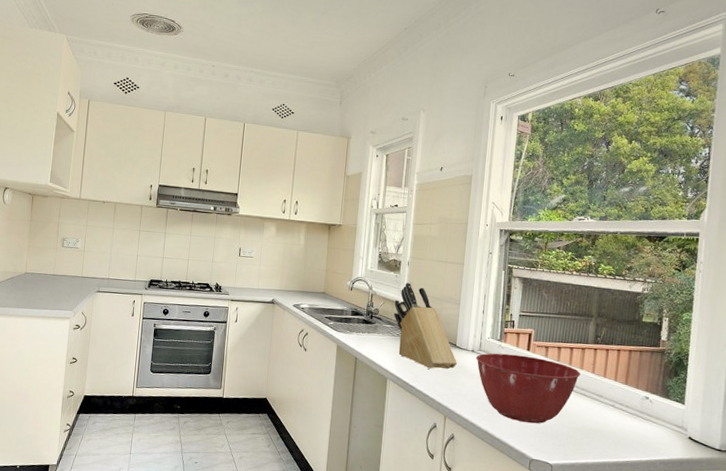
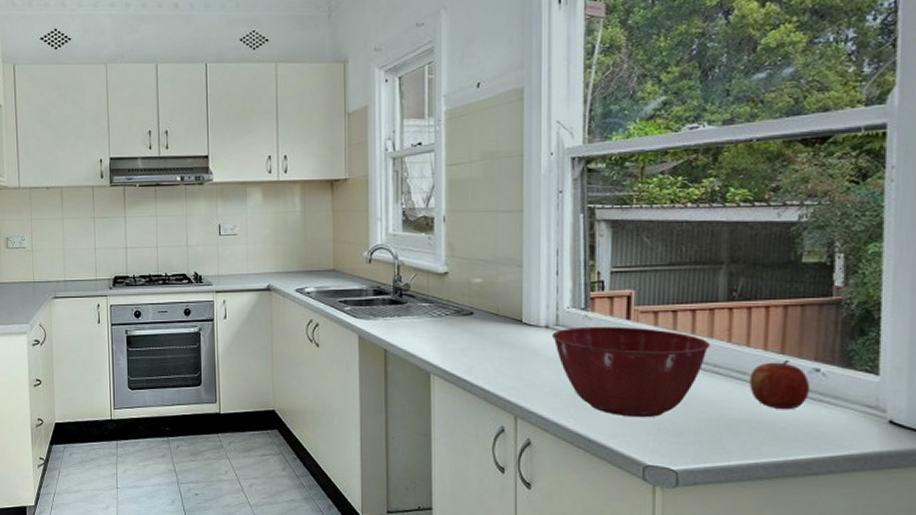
knife block: present [393,282,457,370] -> none [430,245,526,356]
apple: none [603,388,642,425] -> present [749,359,809,410]

